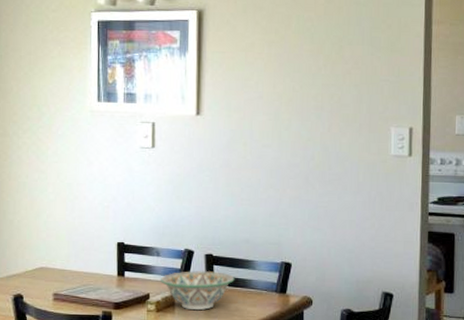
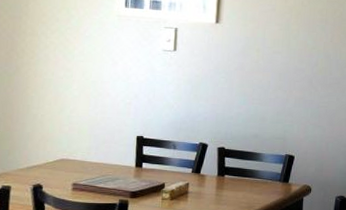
decorative bowl: present [160,271,235,310] -> none [175,162,244,198]

